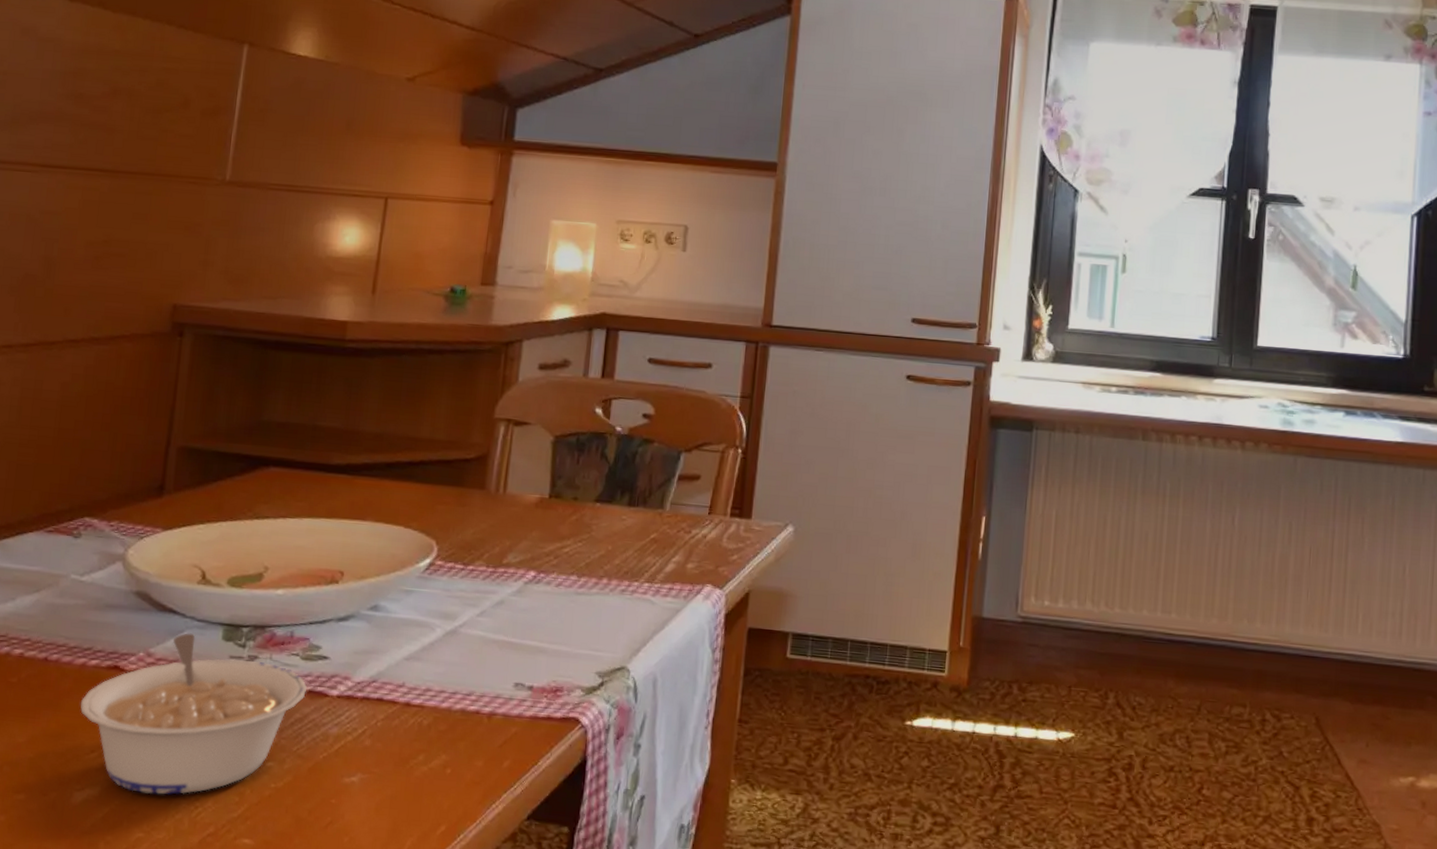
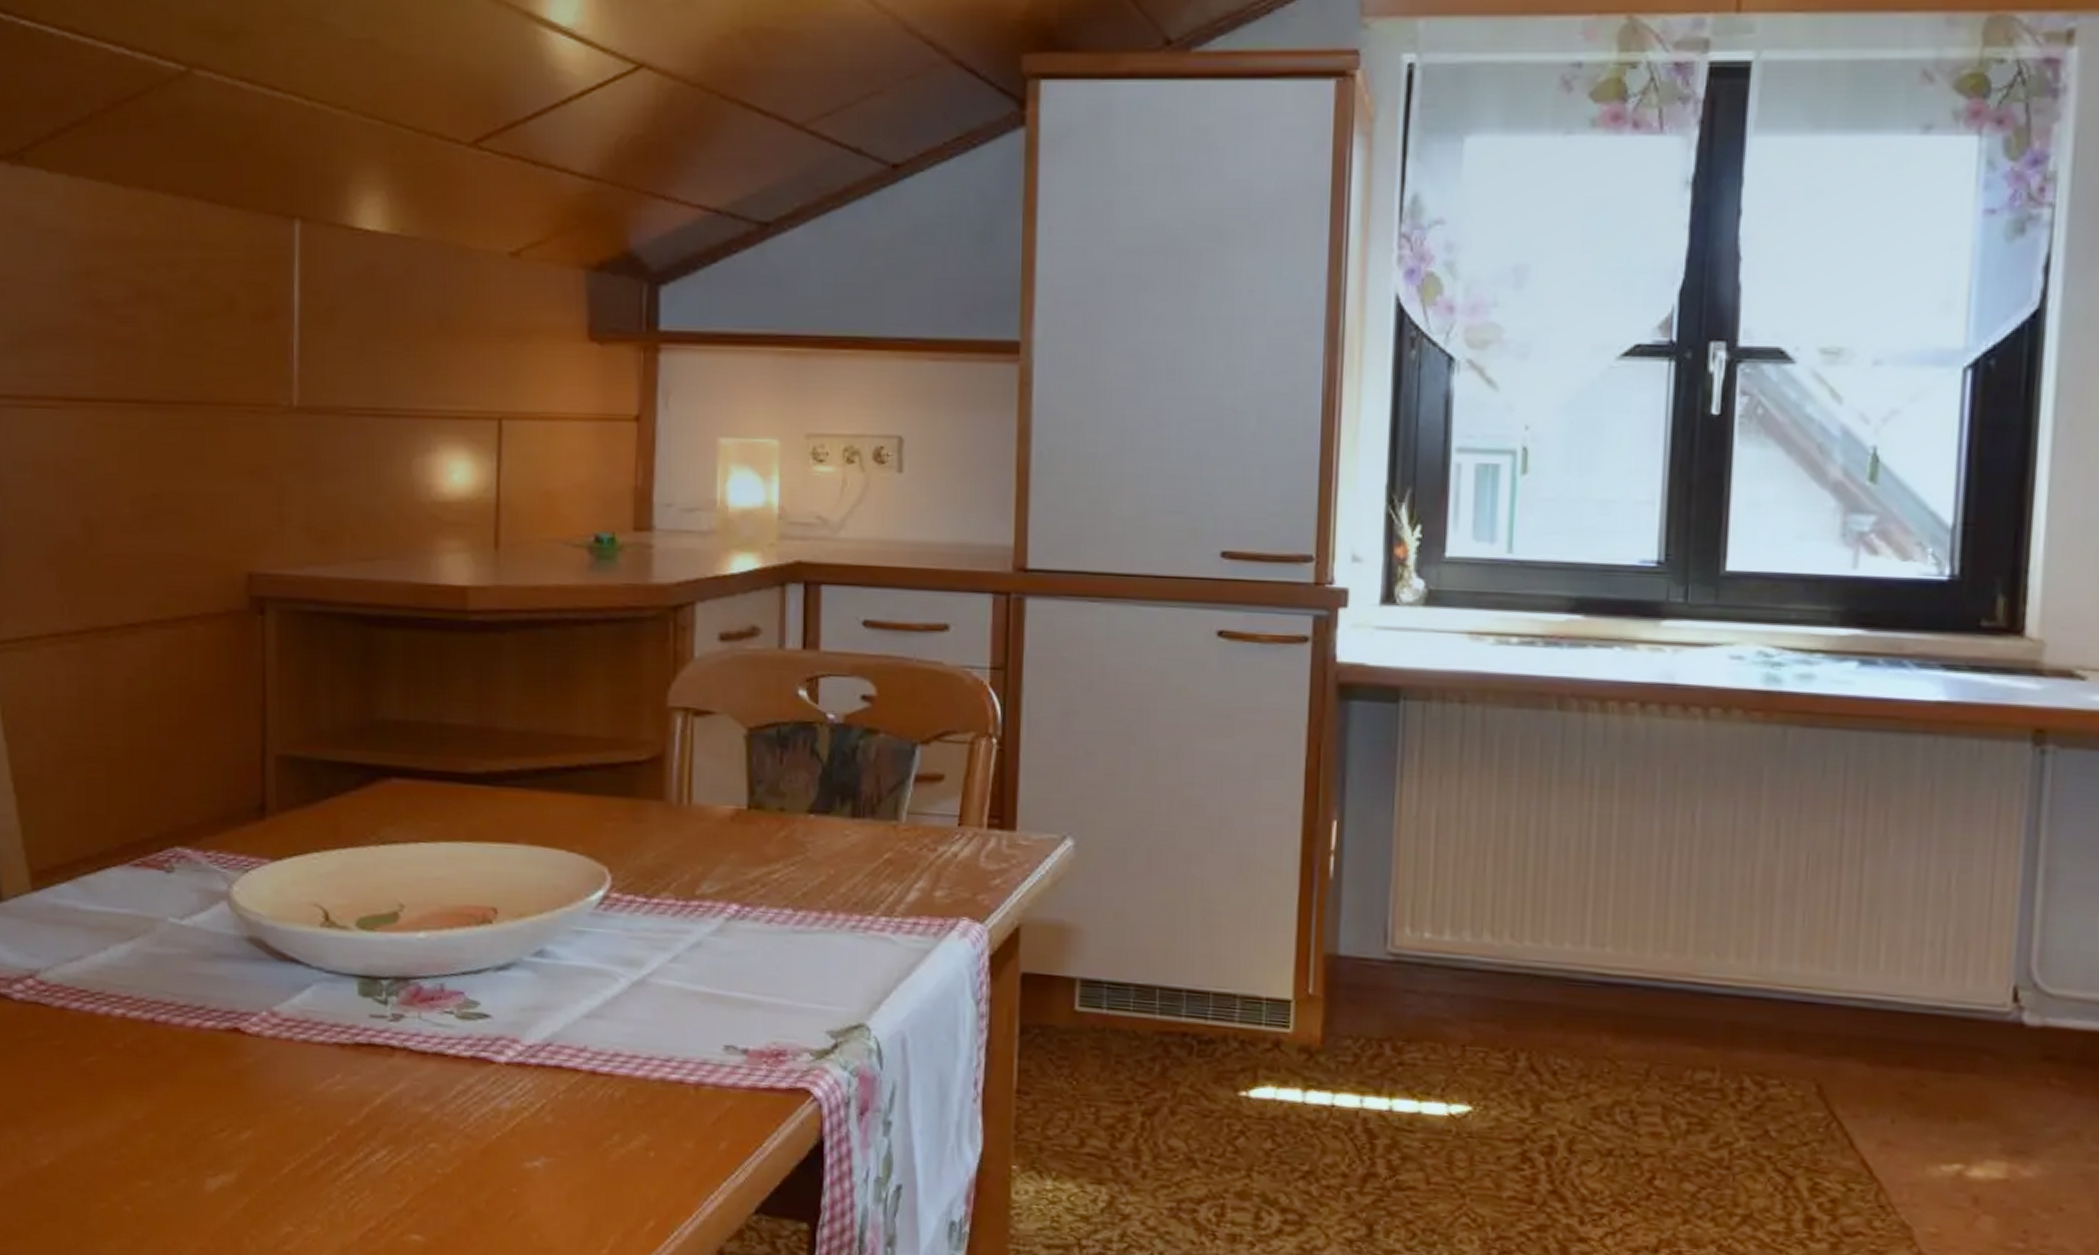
legume: present [80,633,307,795] -> none [200,987,467,1182]

